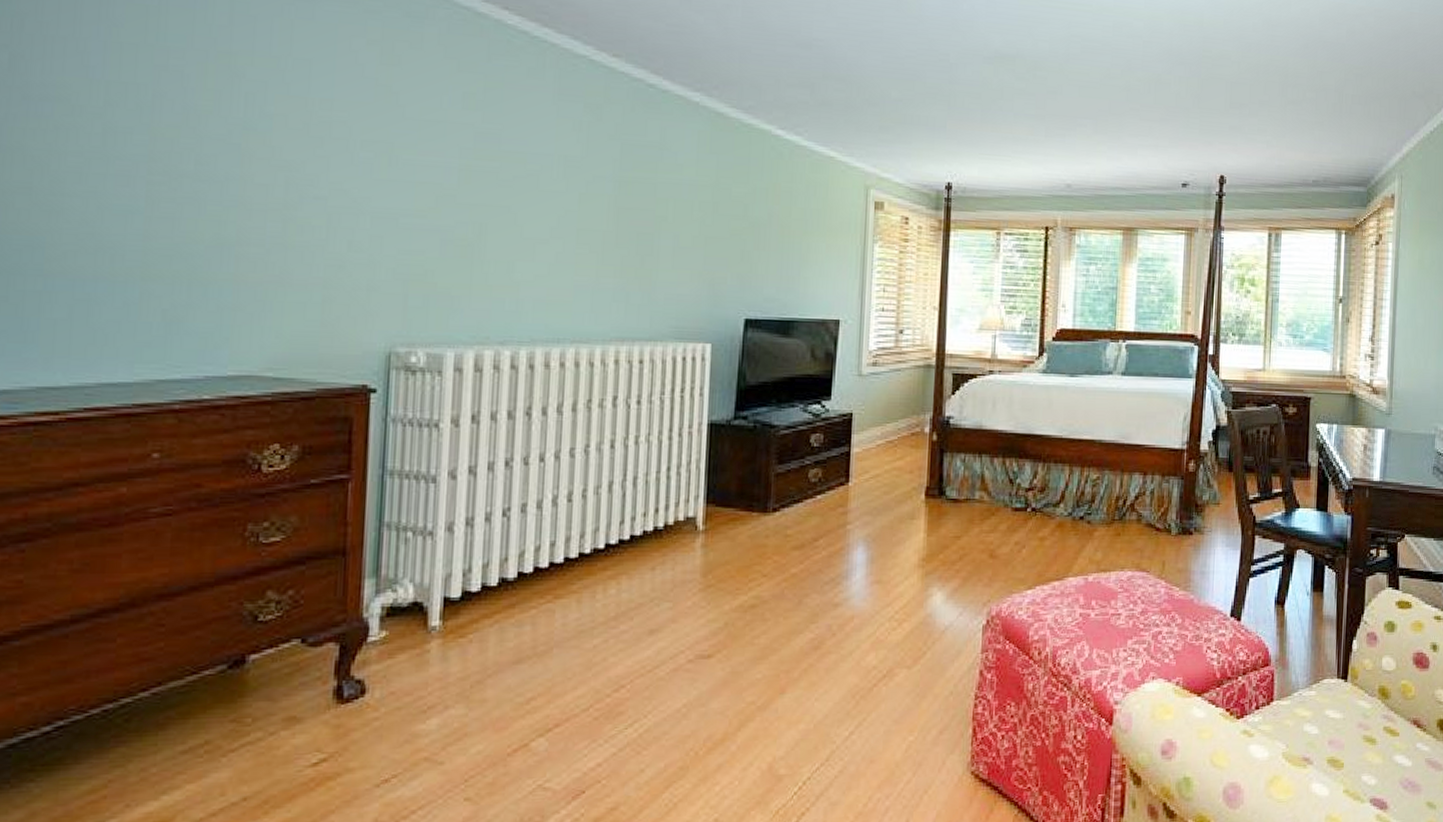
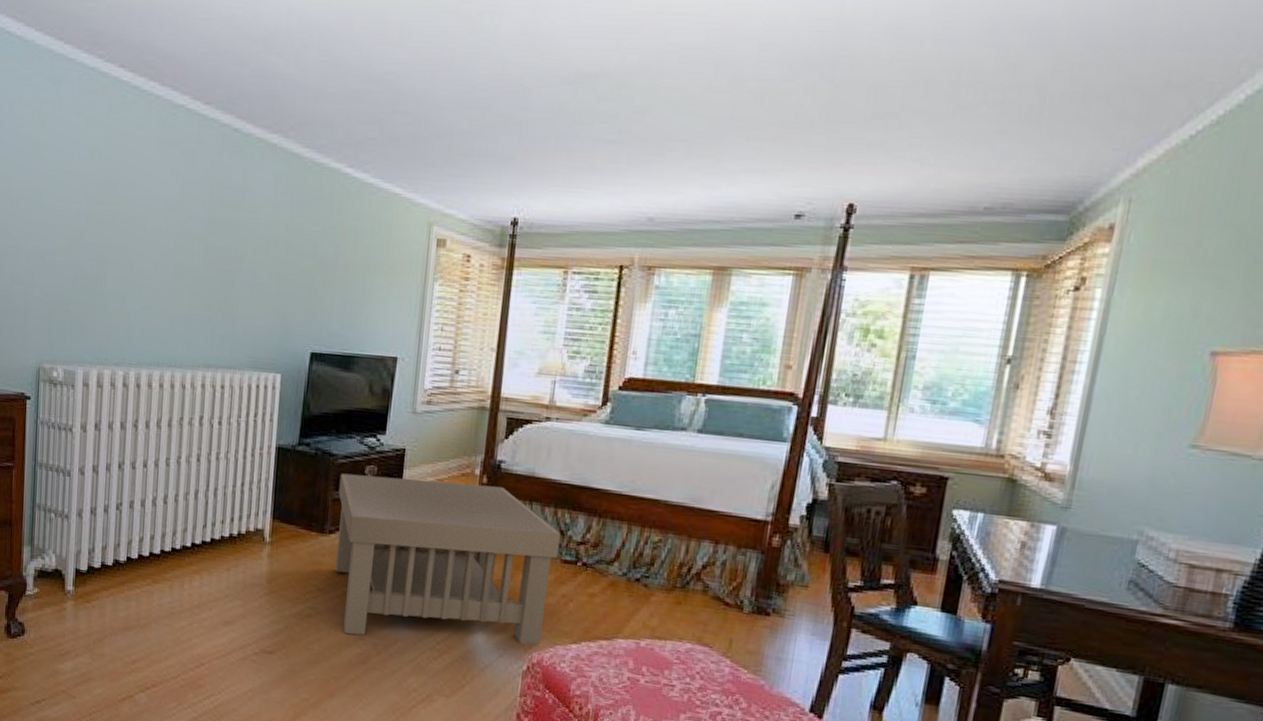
coffee table: none [781,442,1010,620] -> present [335,473,560,645]

